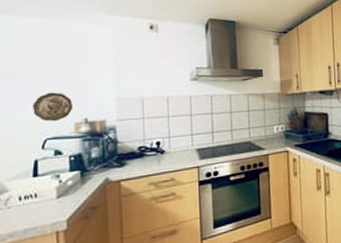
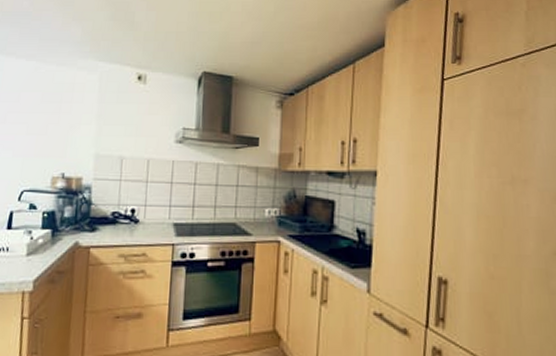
decorative plate: present [32,92,73,122] -> none [13,141,52,173]

